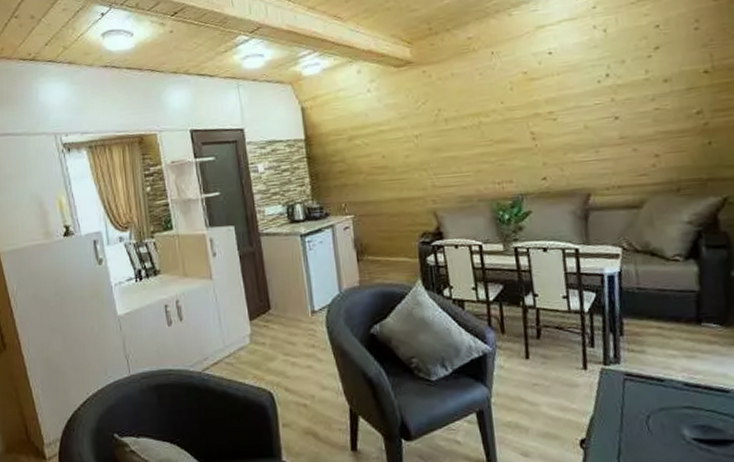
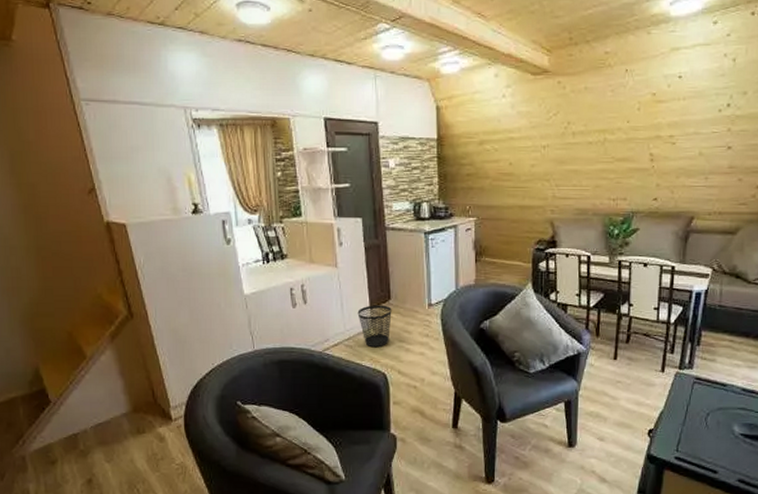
wastebasket: none [236,316,273,364] -> present [357,305,392,348]

